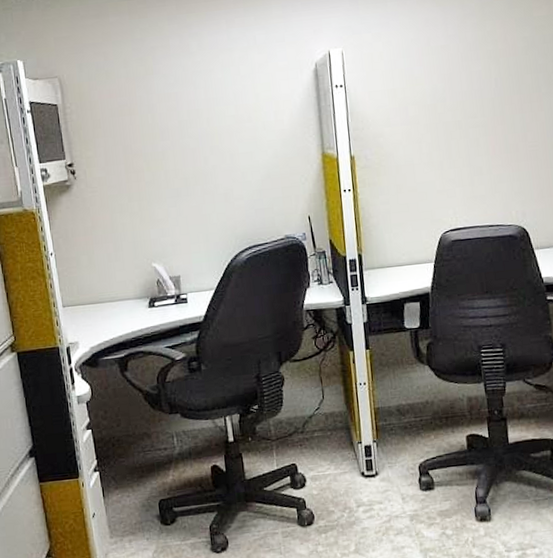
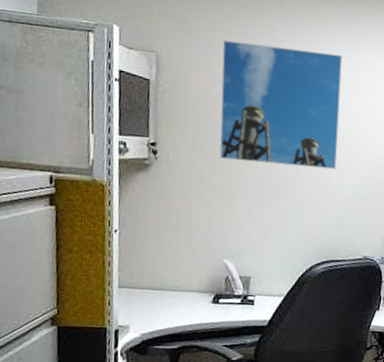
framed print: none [116,38,244,166] -> present [219,39,343,170]

